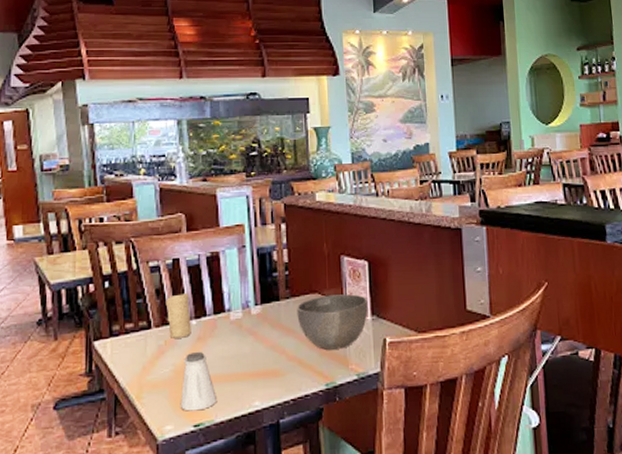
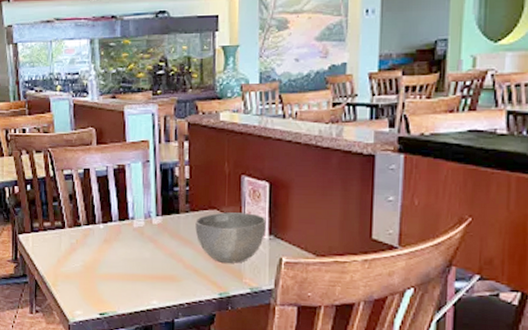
candle: present [165,292,191,338] -> none [77,199,99,239]
saltshaker: present [180,352,218,411] -> none [88,252,120,302]

